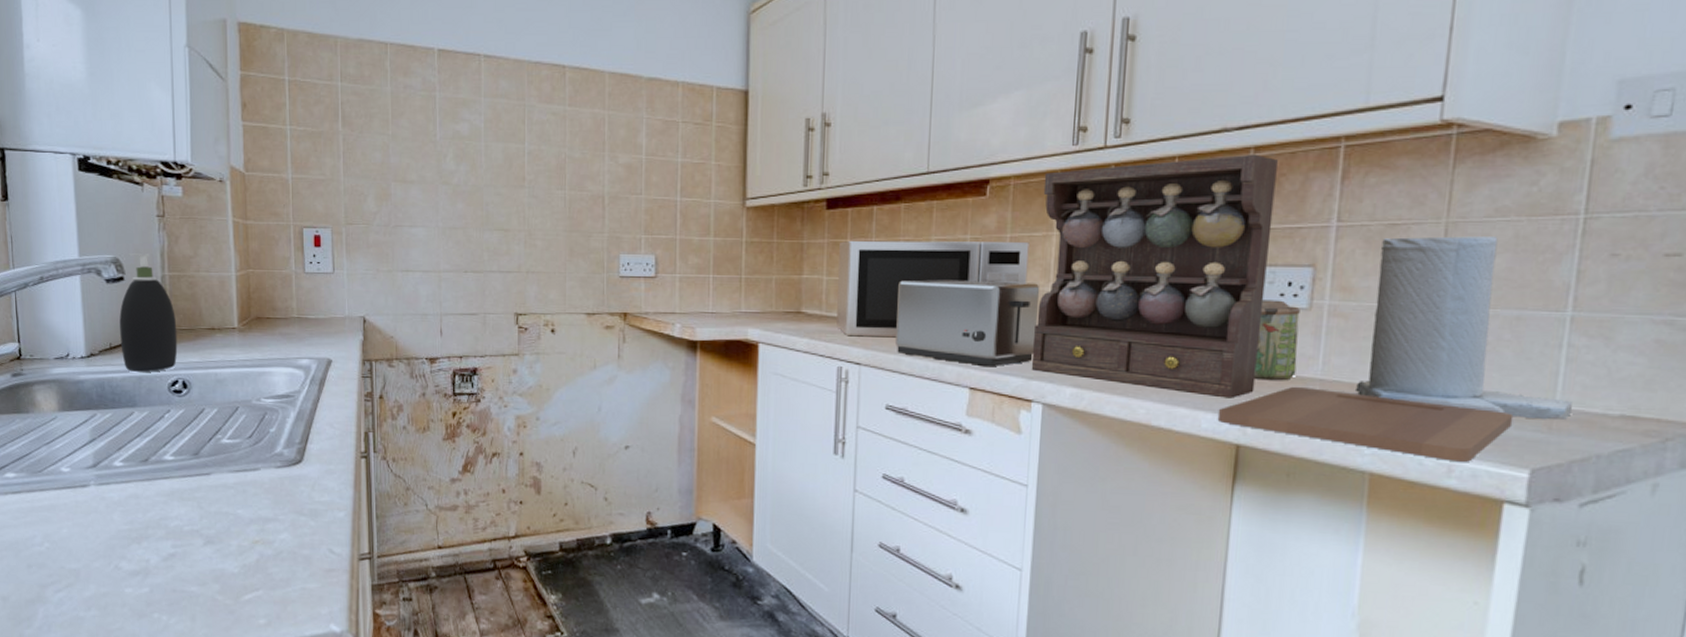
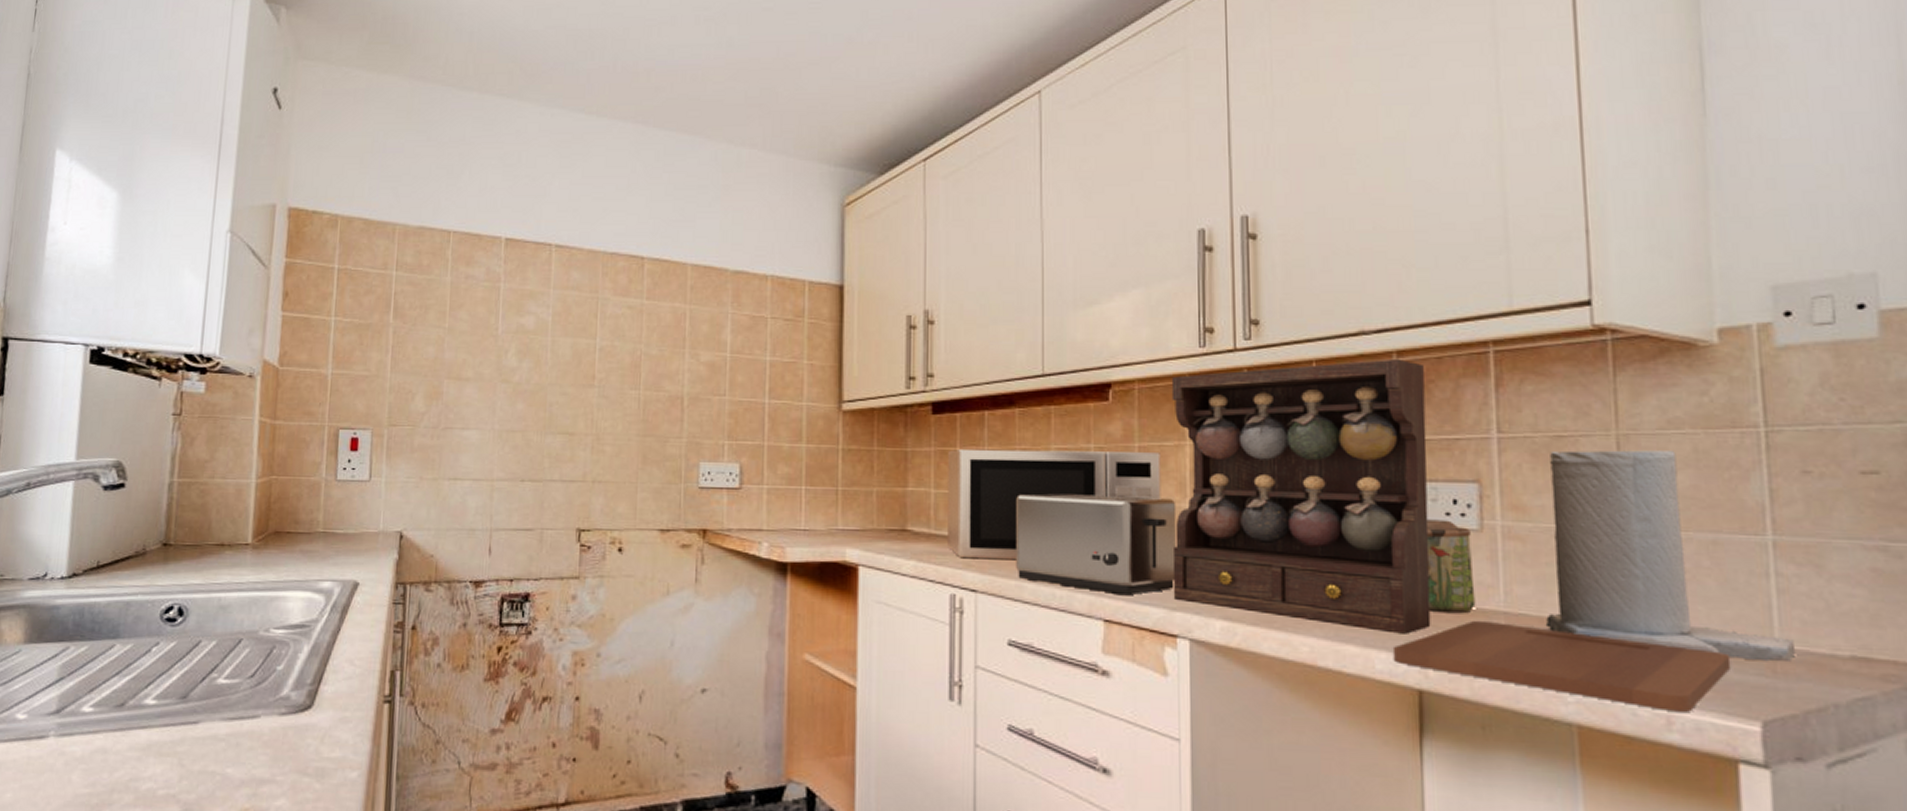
soap dispenser: present [119,253,178,373] -> none [110,456,180,597]

